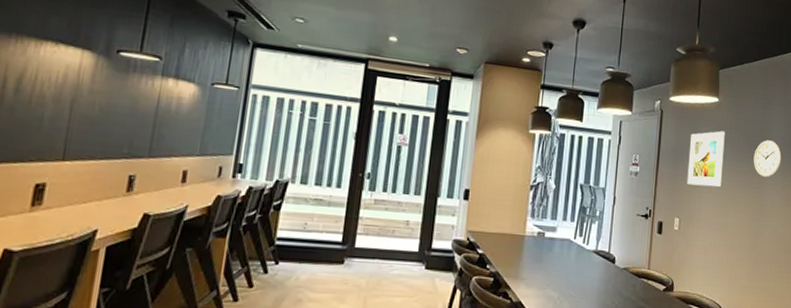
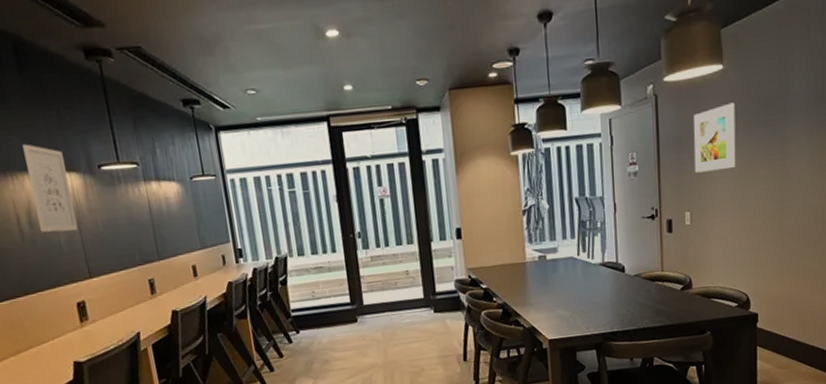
wall art: none [24,11,83,109] -> present [22,144,78,232]
wall clock: present [753,140,782,178] -> none [772,100,807,146]

